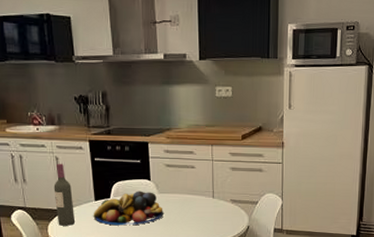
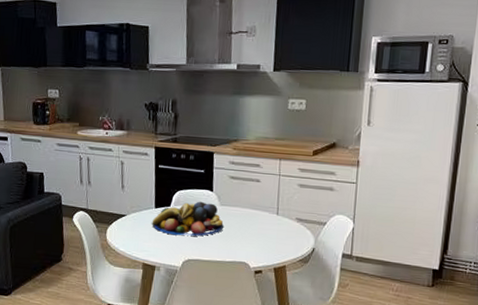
wine bottle: present [53,163,76,226] -> none [116,168,134,231]

